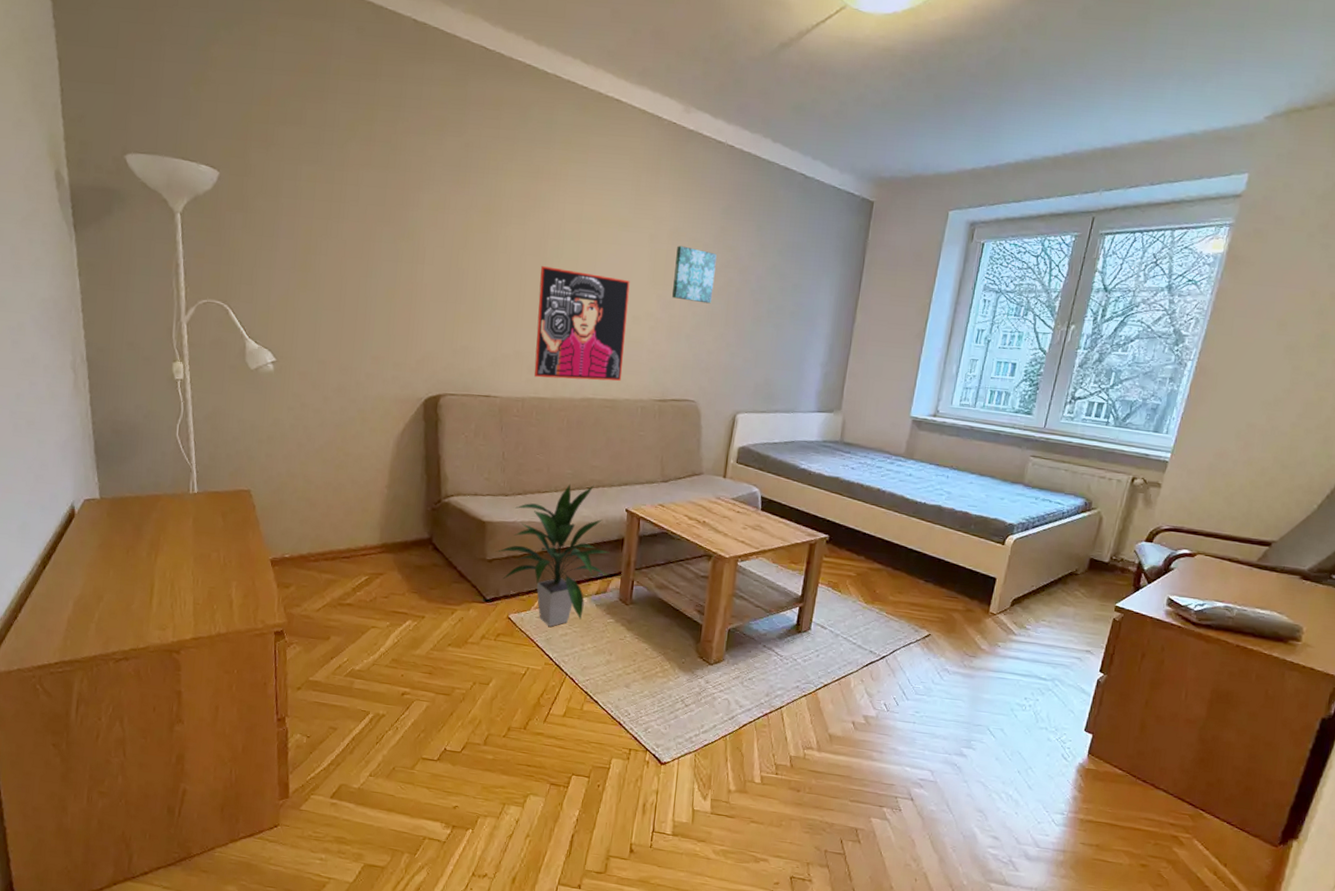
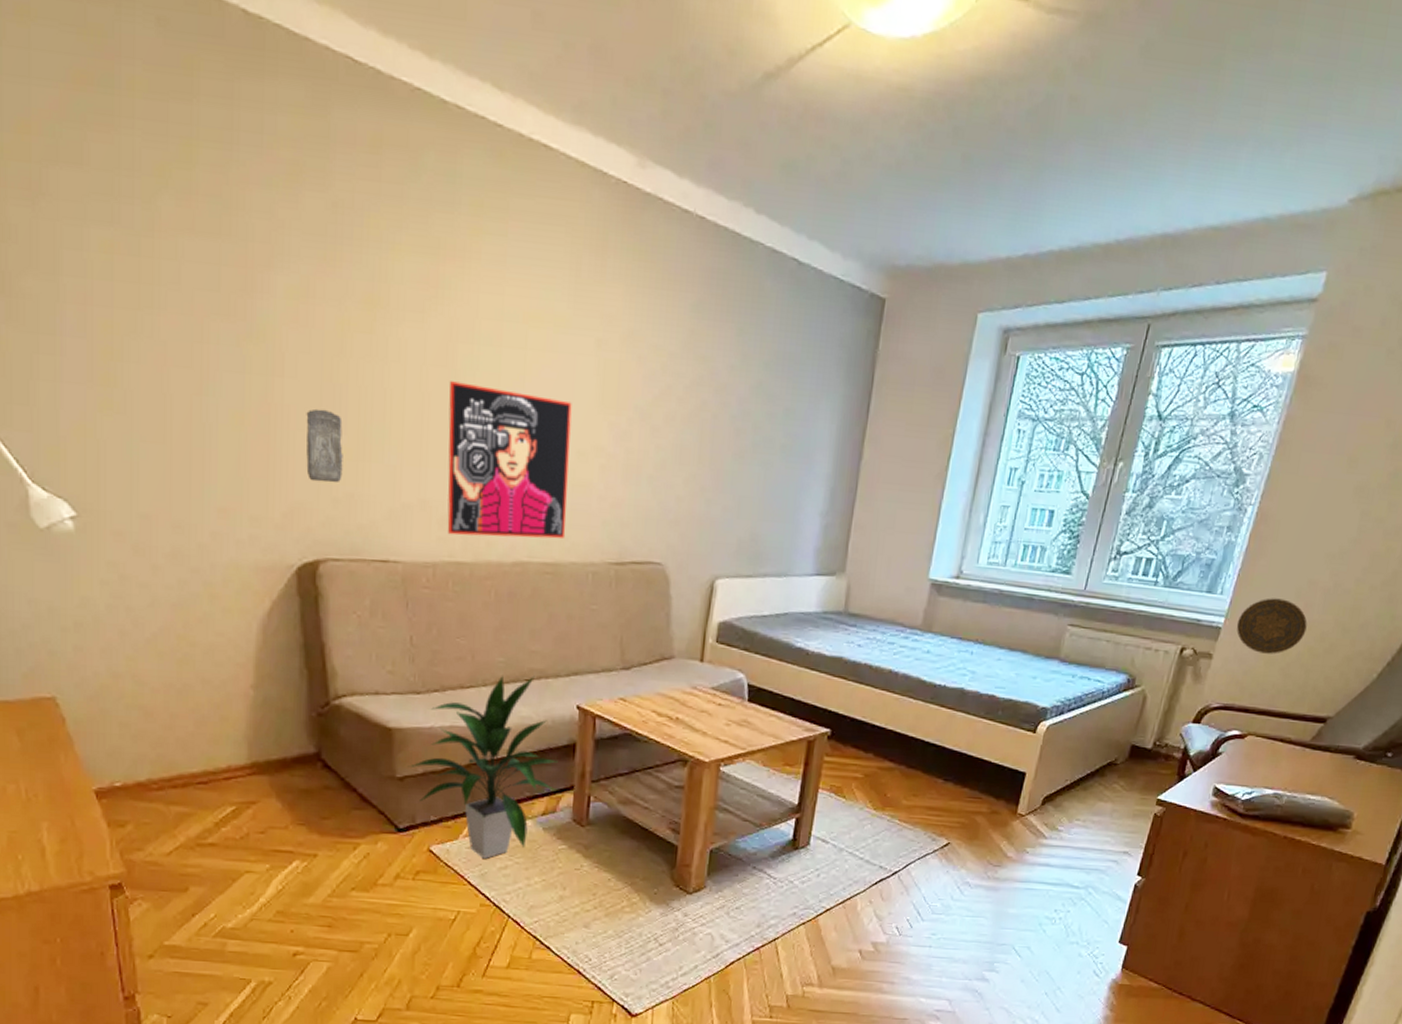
stone relief: none [435,286,463,339] -> present [306,408,343,483]
wall art: present [672,246,717,304] -> none [629,355,686,434]
decorative plate: none [1182,437,1248,485] -> present [1236,598,1307,654]

